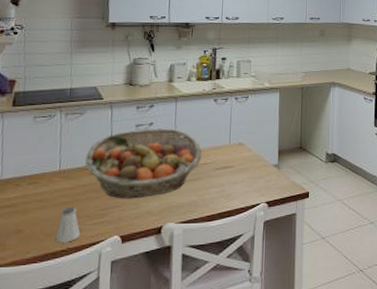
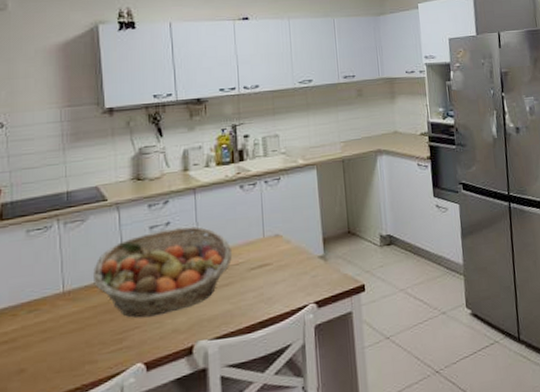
saltshaker: present [55,206,81,243] -> none [66,333,96,380]

